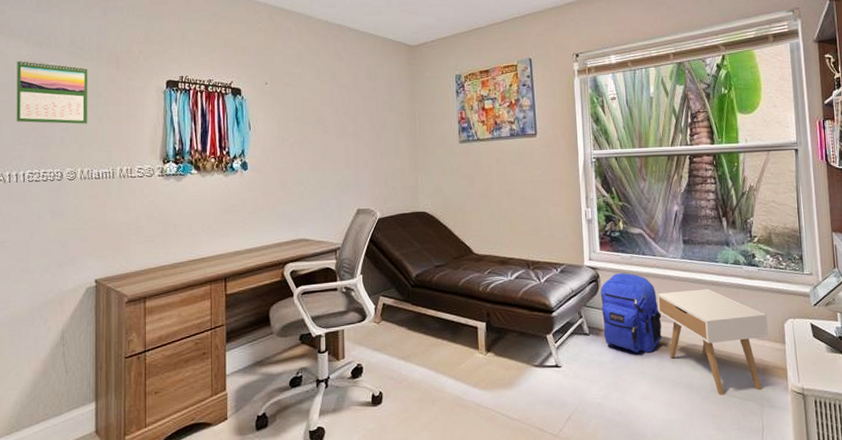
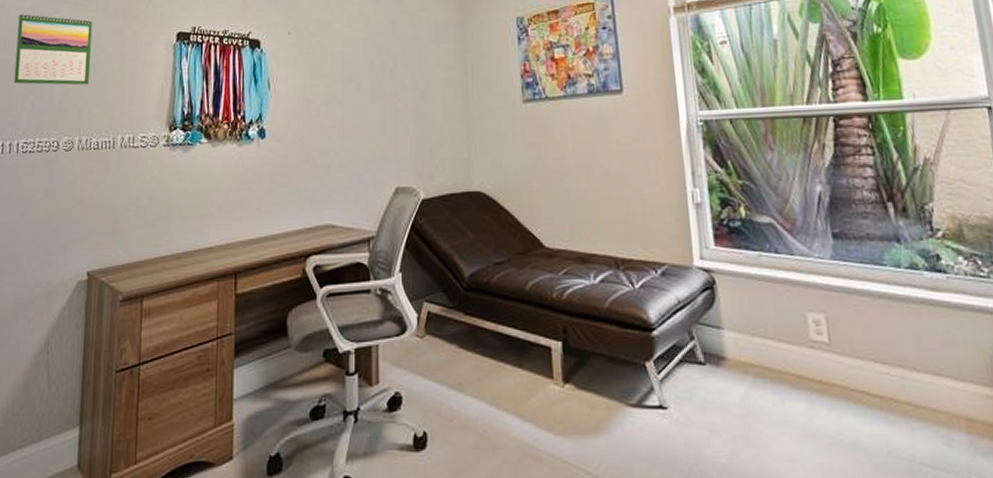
backpack: present [601,273,662,353] -> none [718,278,810,394]
nightstand: present [657,289,769,395] -> none [799,303,971,462]

